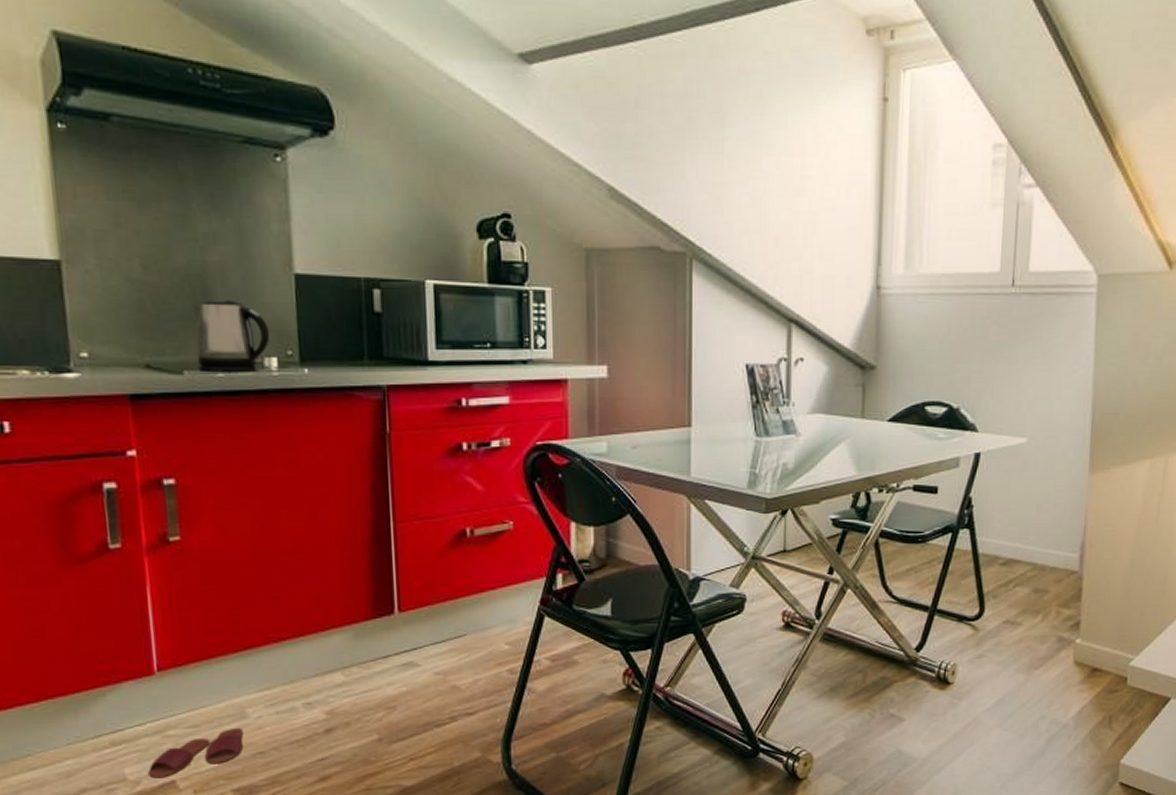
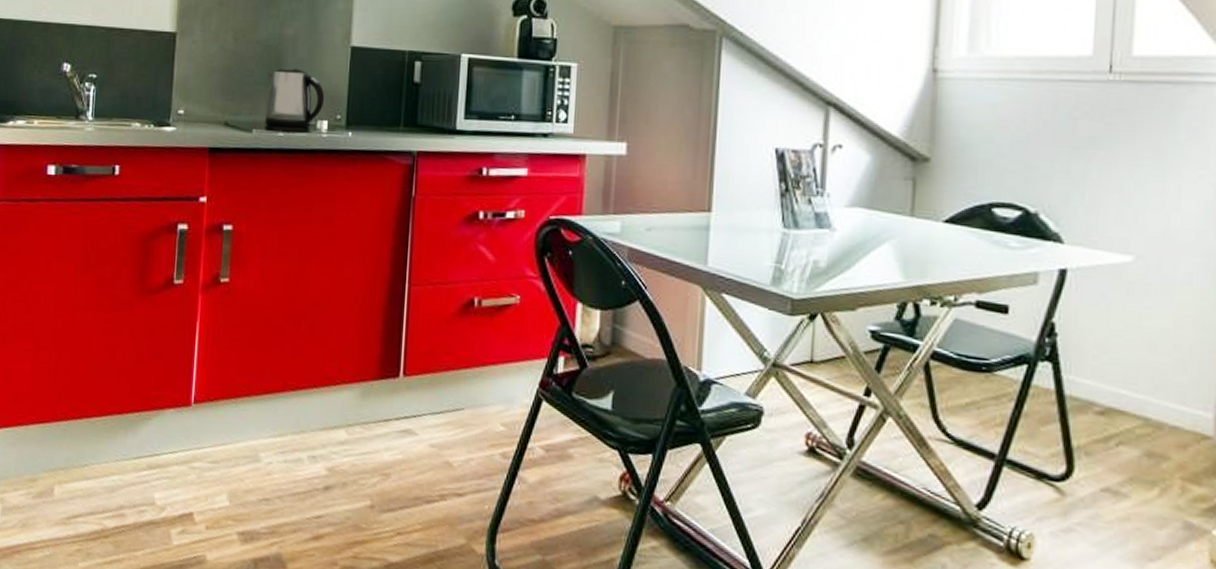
slippers: present [148,727,243,778] -> none [173,469,254,508]

